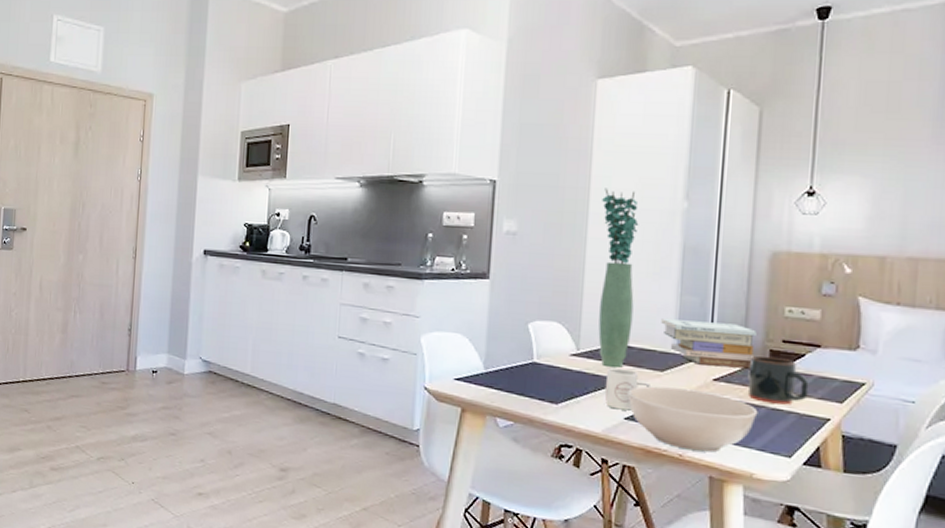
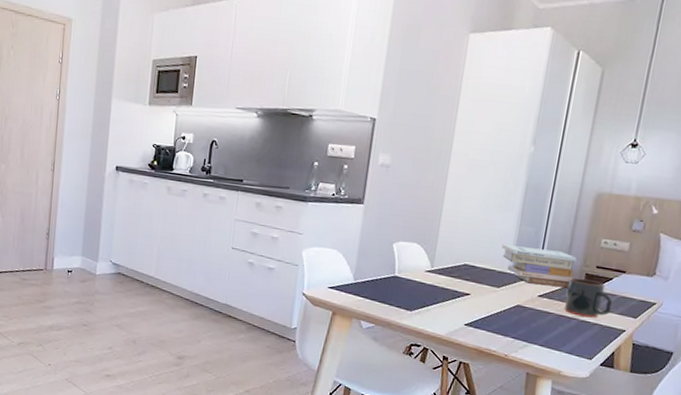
vase: present [598,188,639,369] -> none [449,130,493,284]
mug: present [604,368,652,411] -> none [450,283,489,319]
bowl: present [627,385,758,453] -> none [469,299,571,354]

